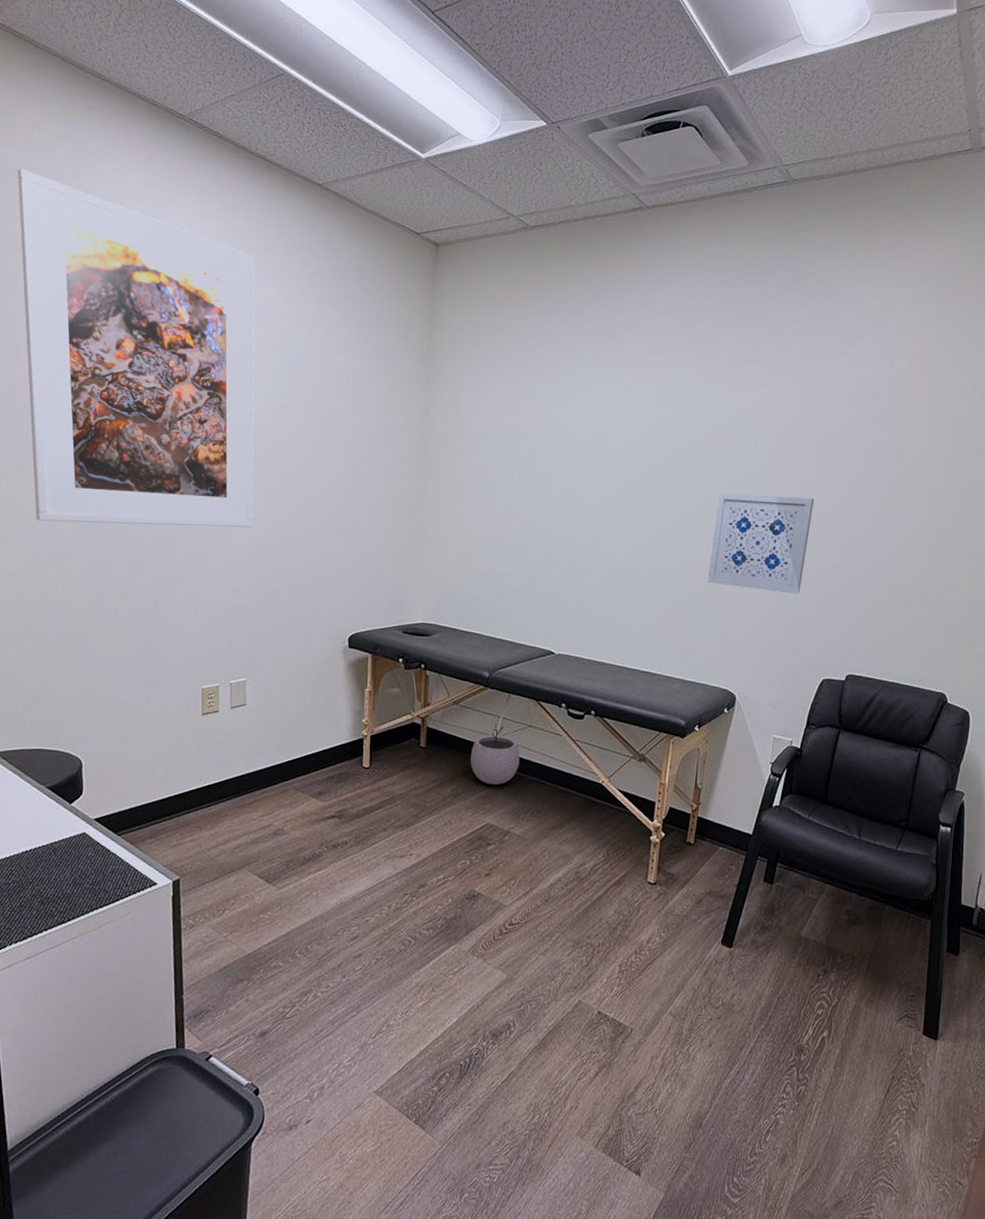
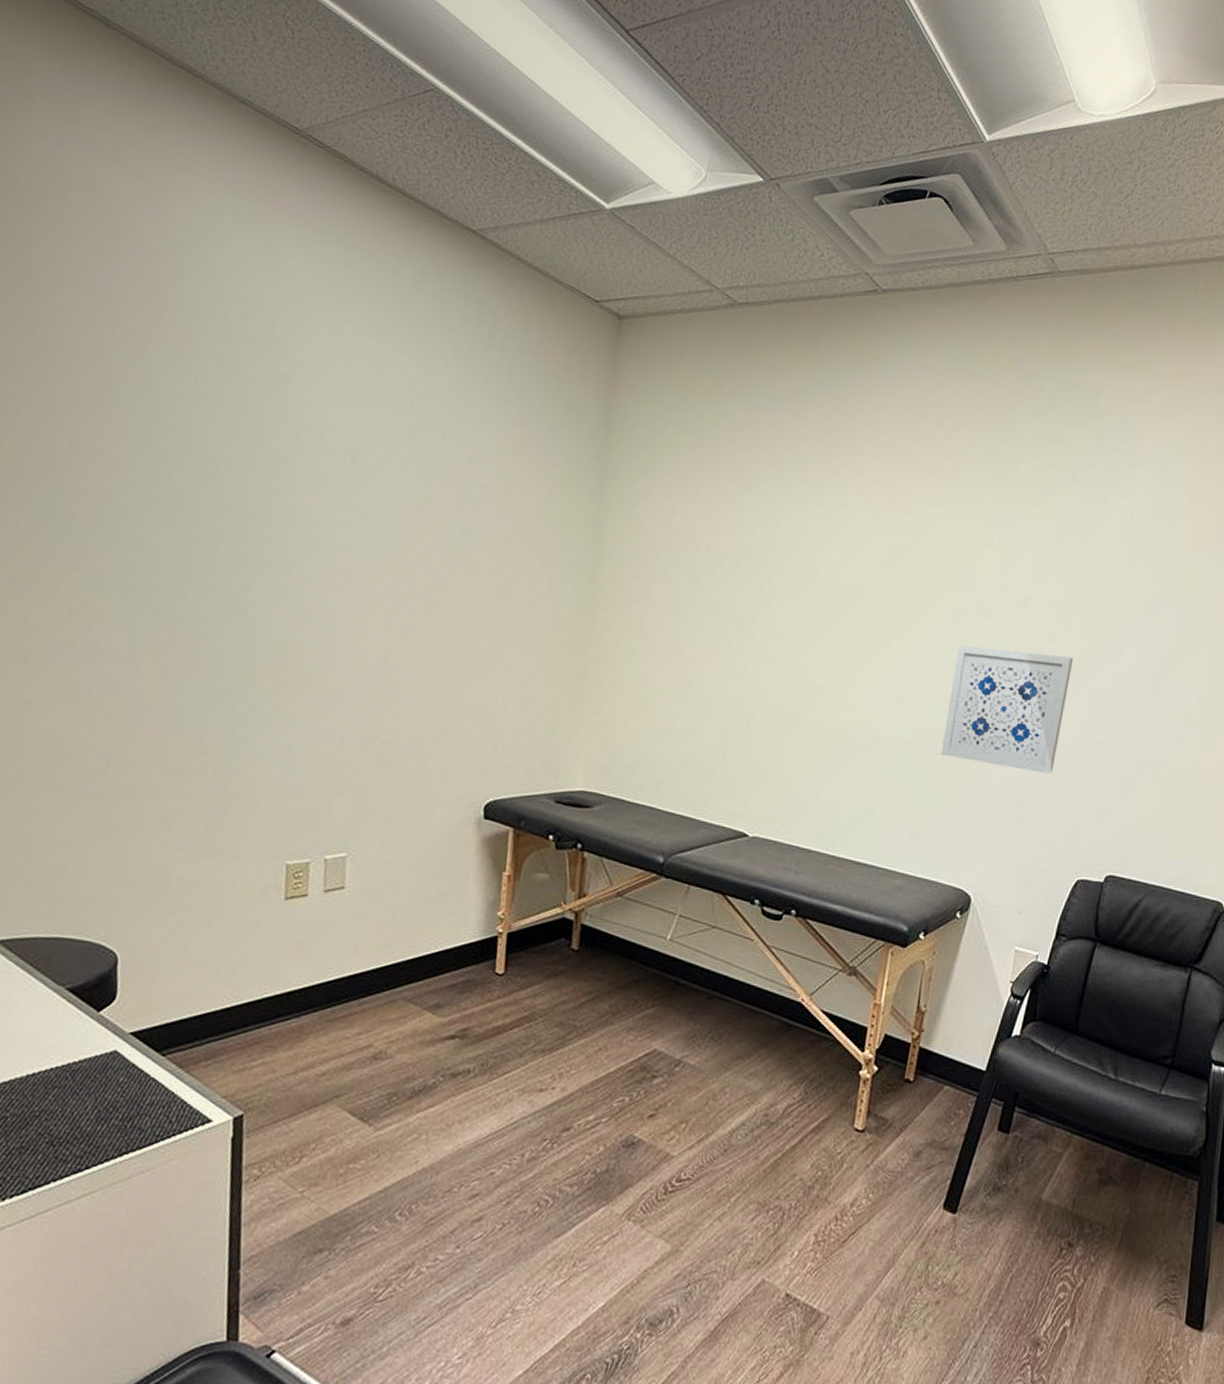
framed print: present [17,169,255,528] -> none [72,179,385,659]
plant pot: present [470,723,520,785] -> none [635,922,700,1001]

